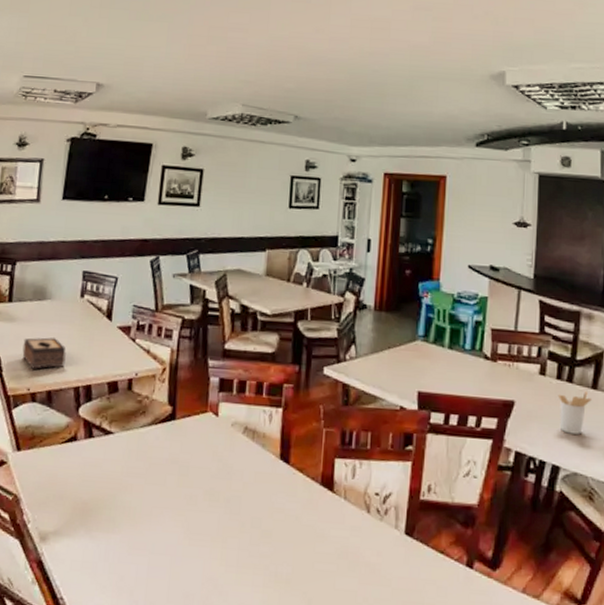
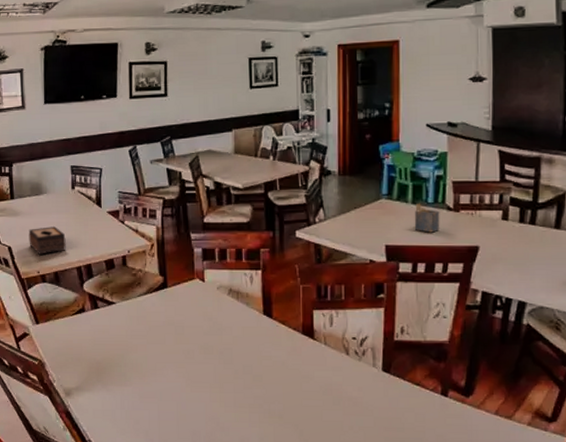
napkin holder: none [449,348,477,382] -> present [414,203,440,233]
utensil holder: present [557,390,592,435] -> none [521,230,555,272]

